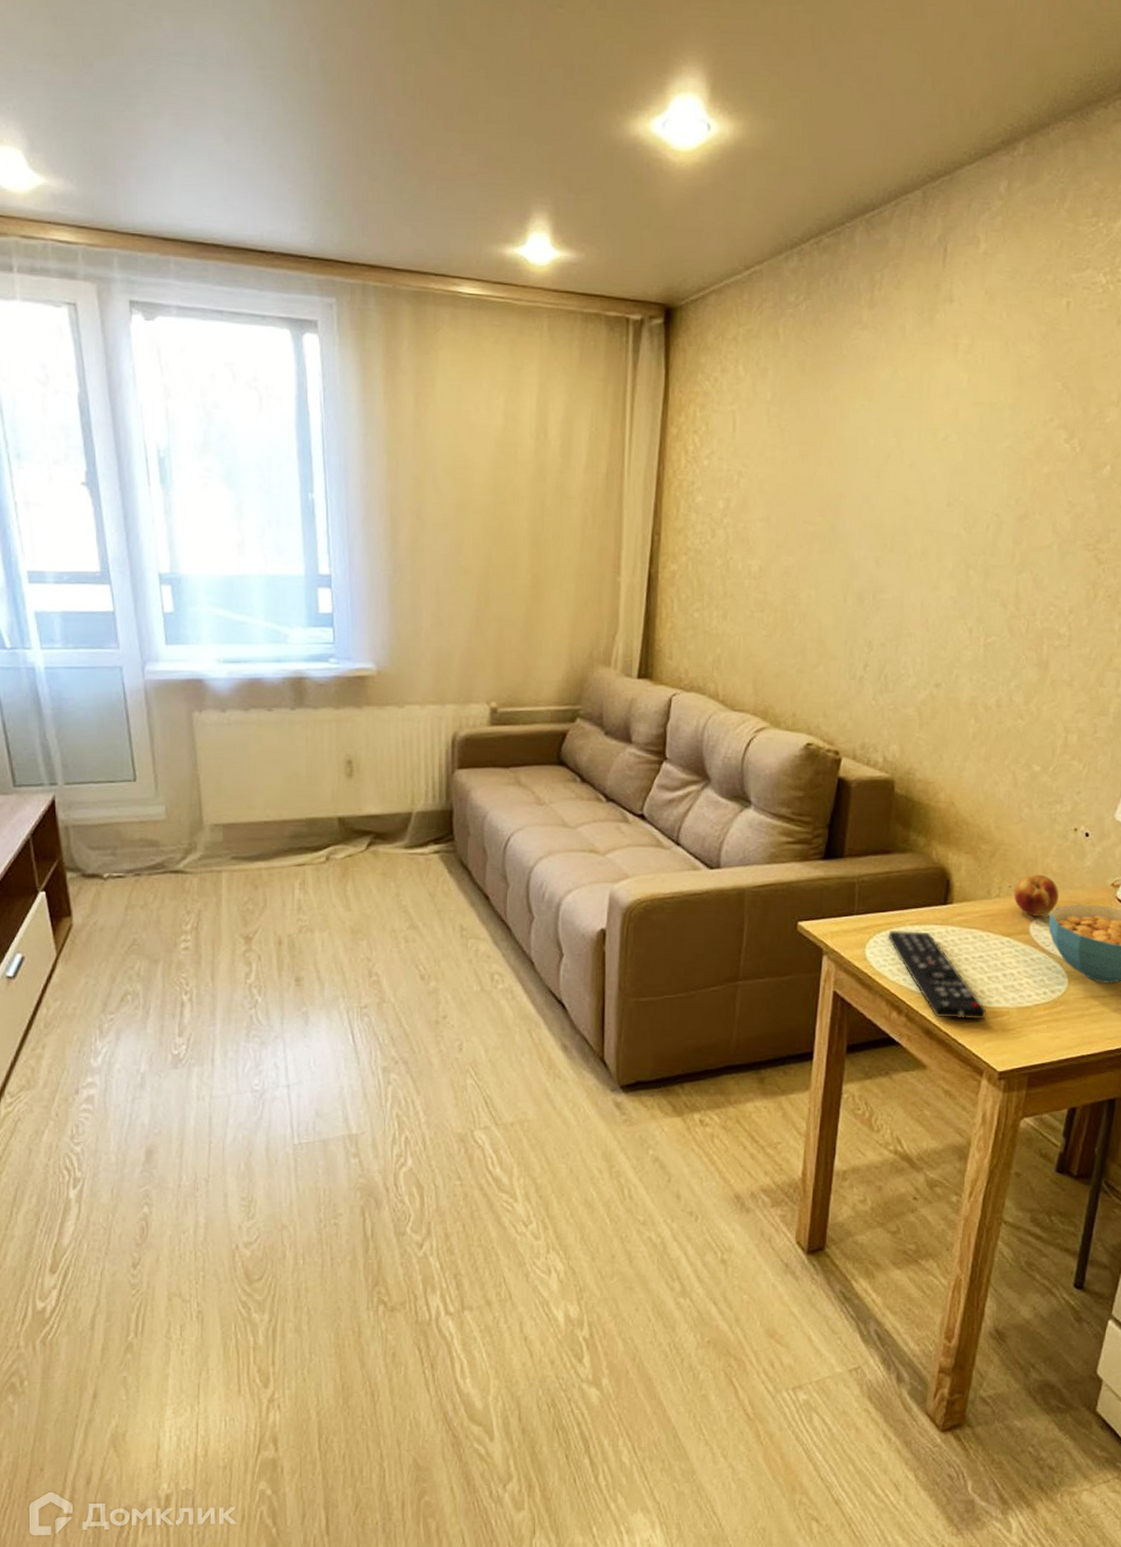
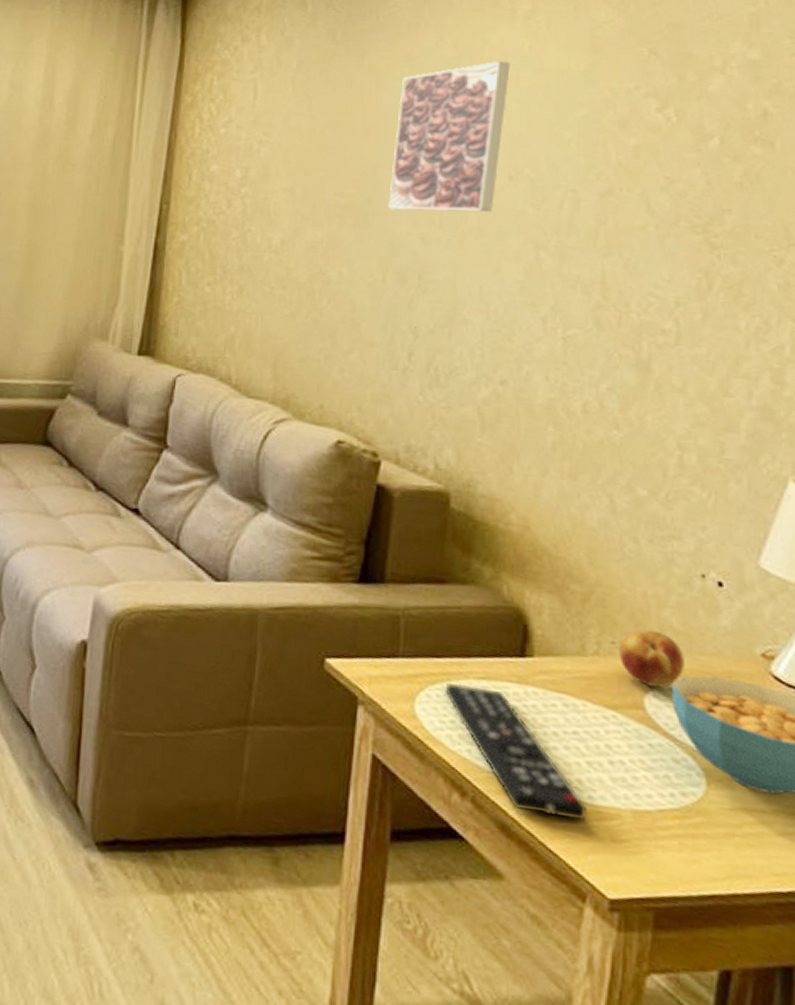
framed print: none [849,394,952,537] -> present [388,61,510,213]

